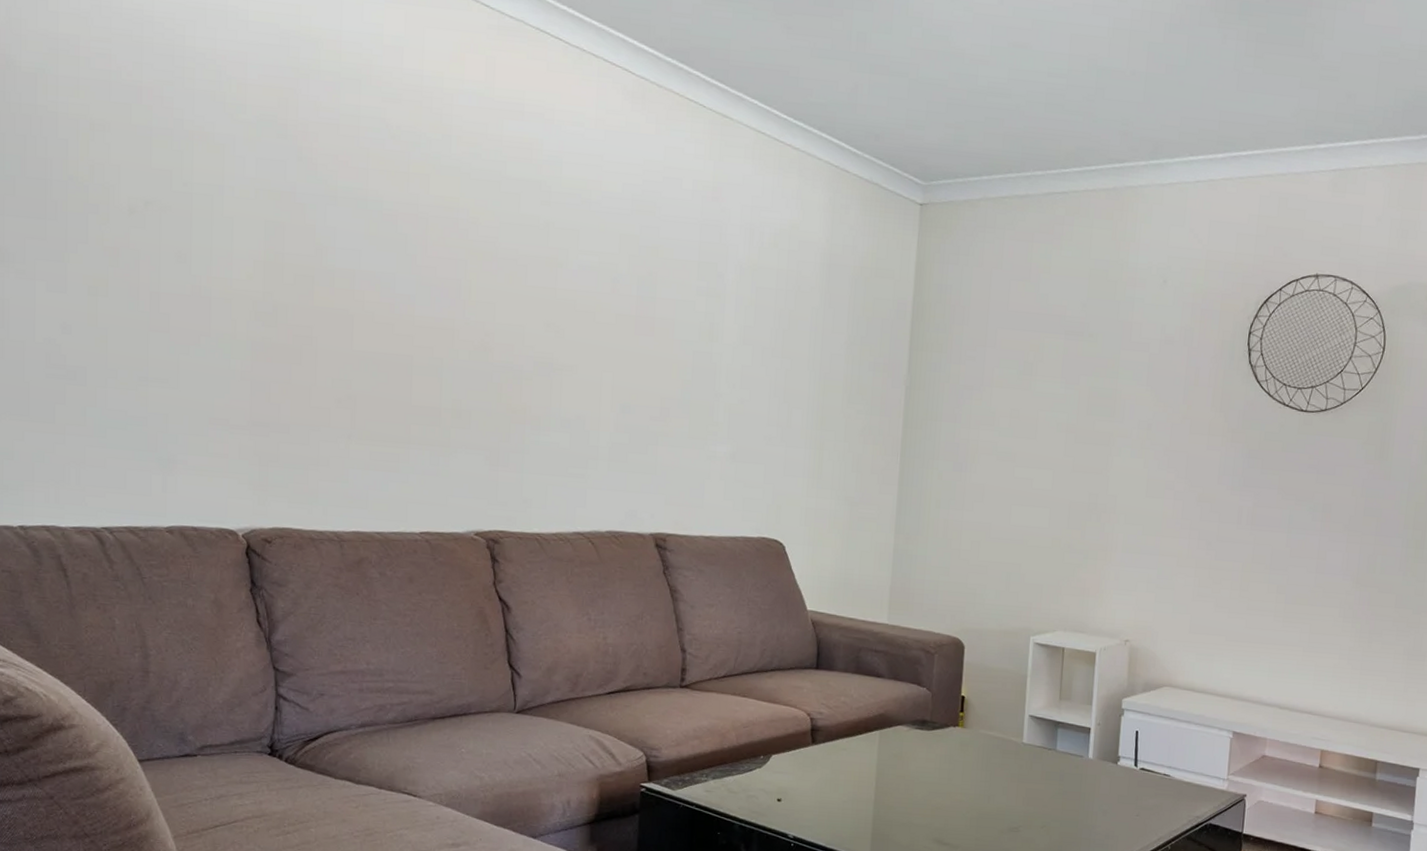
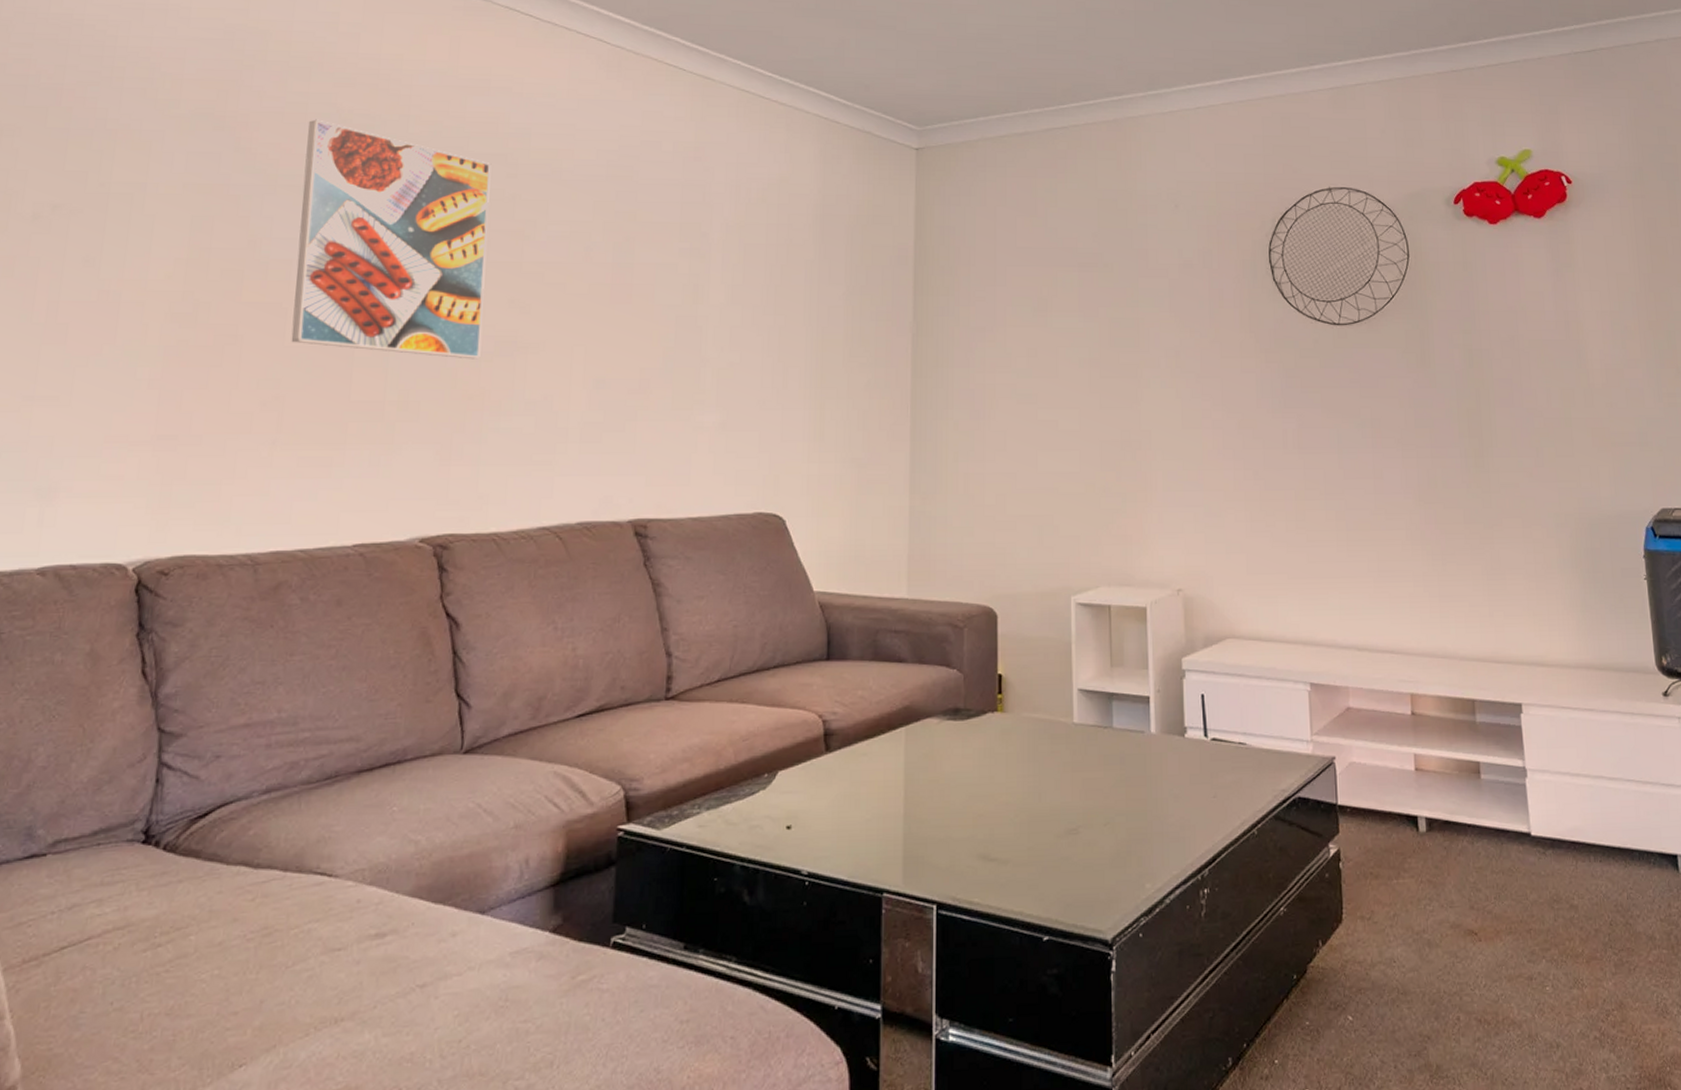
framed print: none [358,133,527,377] -> present [291,119,492,360]

